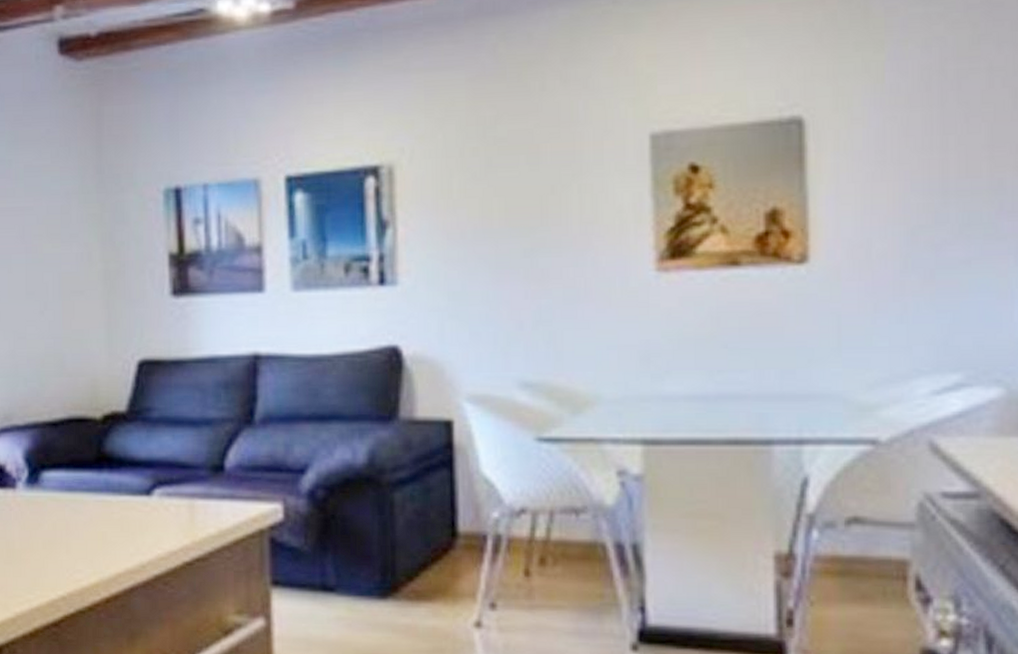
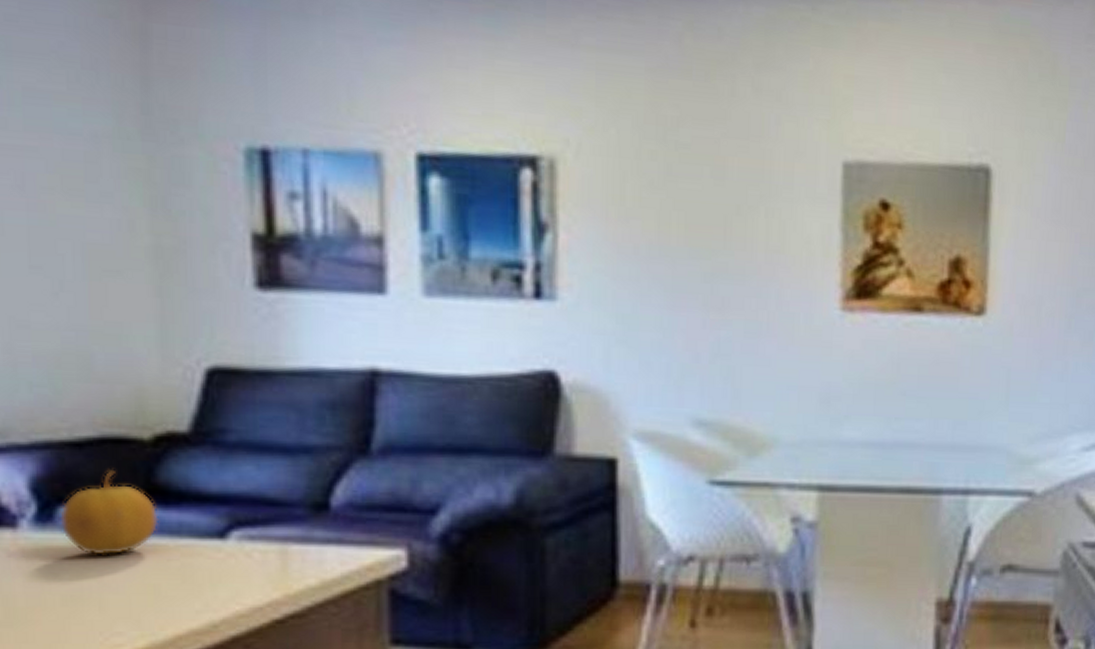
fruit: none [42,442,106,509] -> present [59,469,159,555]

